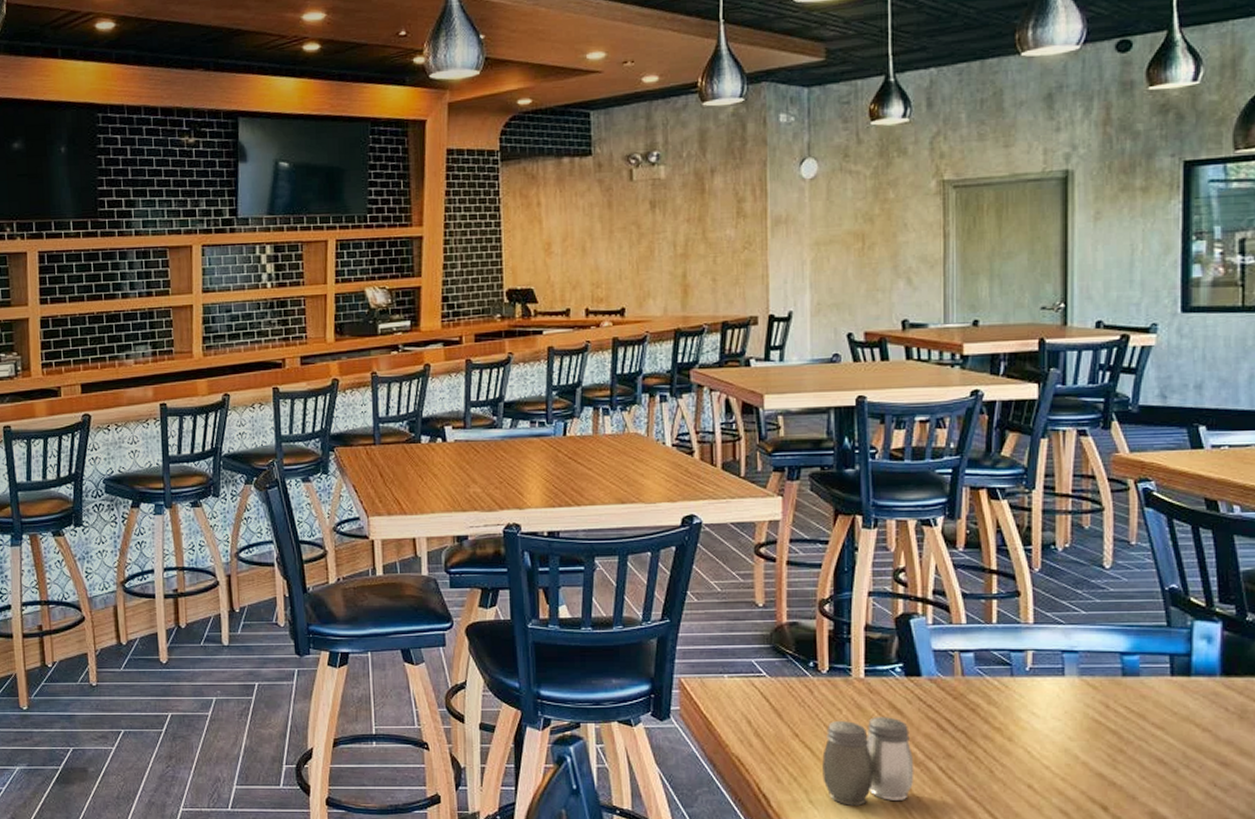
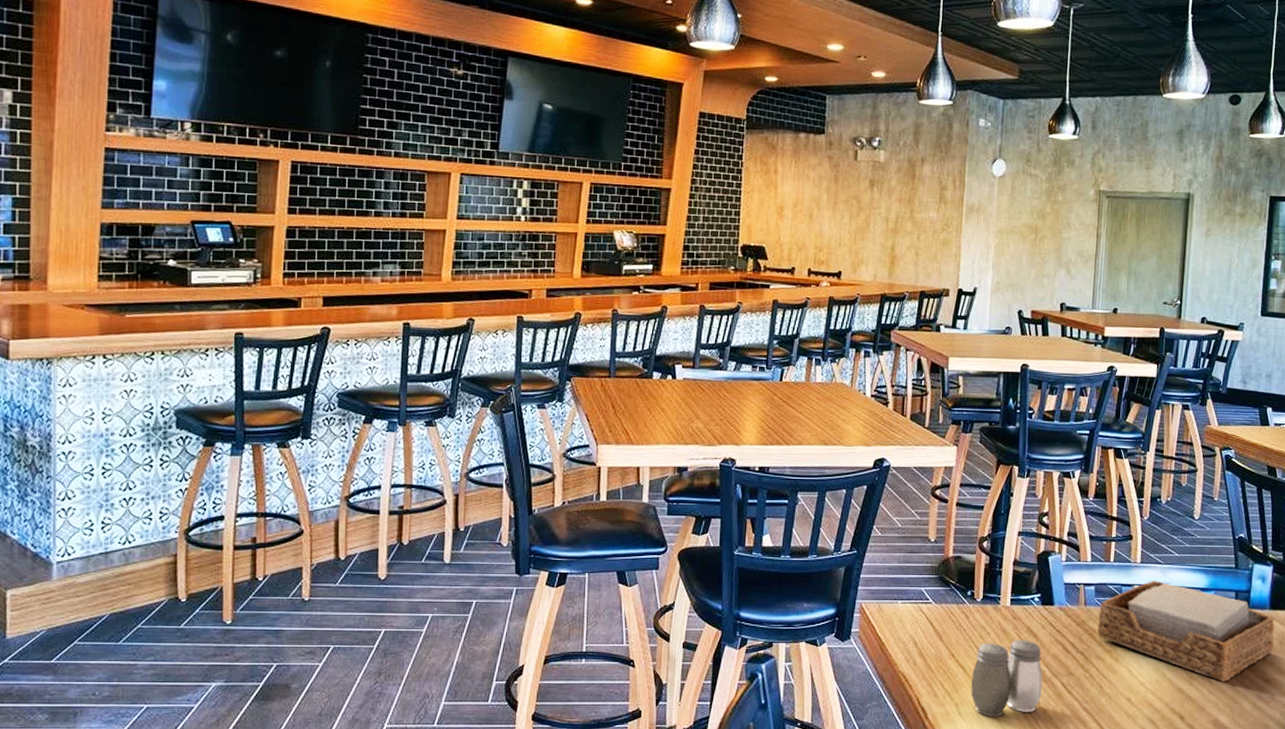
napkin holder: none [982,643,1231,767] -> present [1097,580,1275,683]

